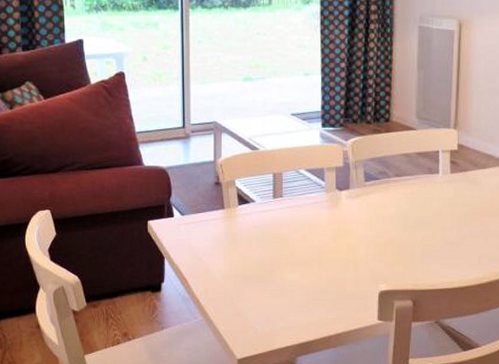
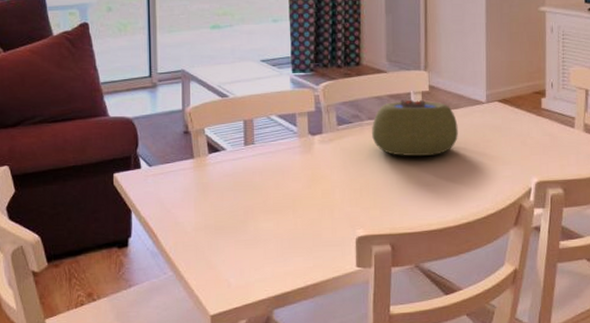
plant pot: none [398,157,485,215] -> present [372,99,458,157]

